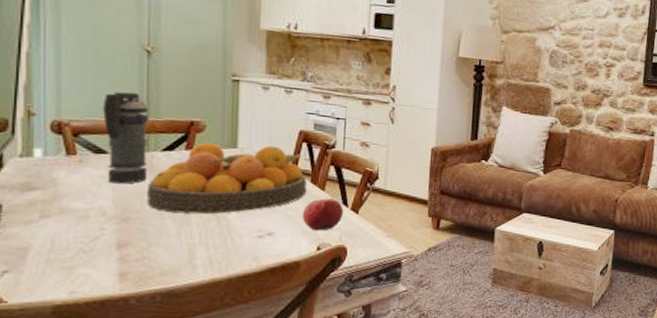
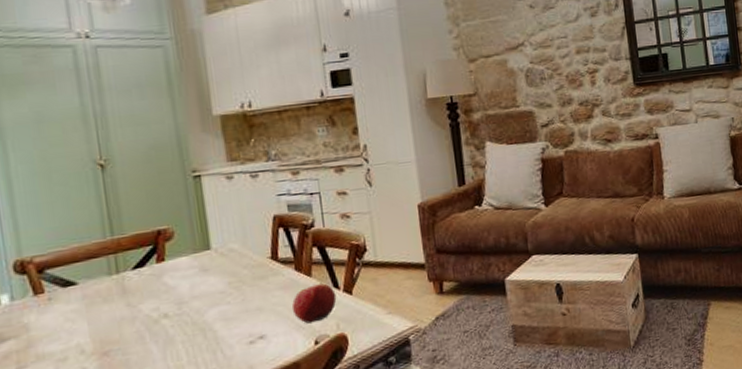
smoke grenade: present [103,92,149,184] -> none [63,212,122,317]
fruit bowl: present [147,142,308,215] -> none [123,238,293,337]

